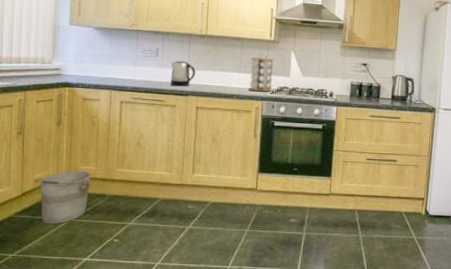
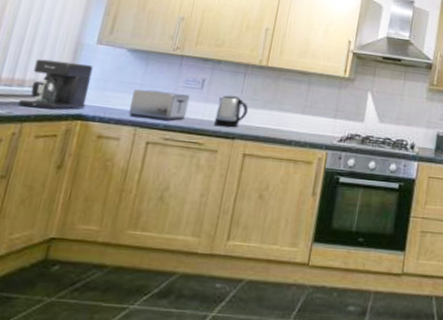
coffee maker: none [18,40,70,80] -> present [17,59,93,110]
bucket: present [33,170,92,225] -> none [9,230,92,305]
toaster: none [103,59,149,84] -> present [128,89,191,121]
spice rack: present [248,53,275,92] -> none [311,91,347,140]

